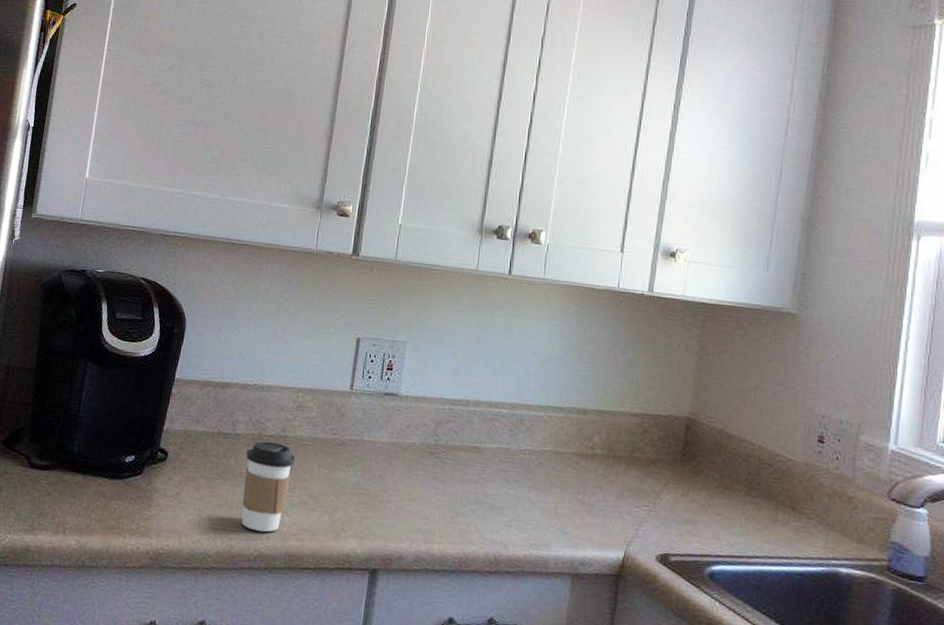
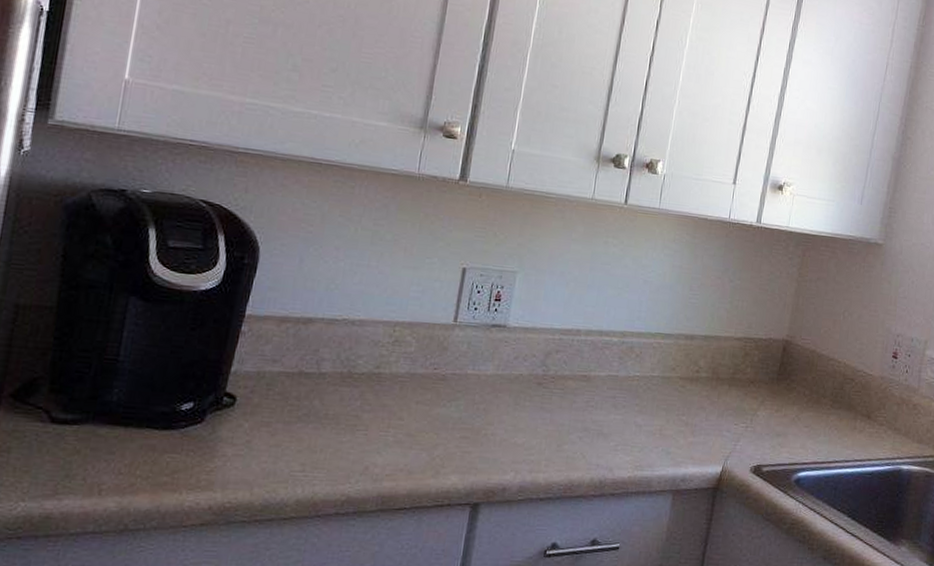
coffee cup: present [241,441,296,532] -> none [326,379,392,476]

